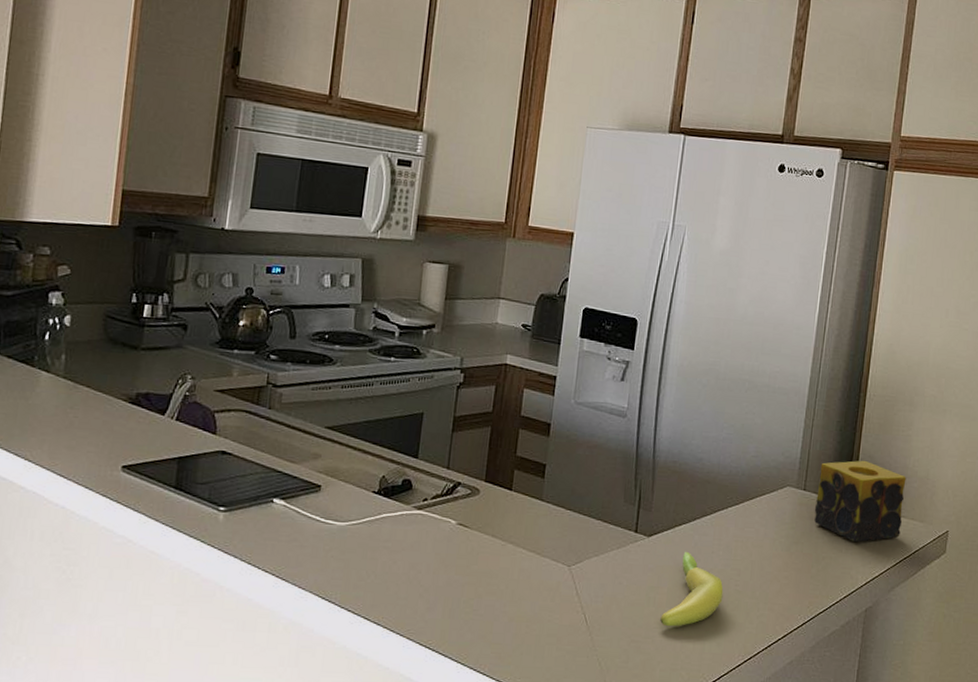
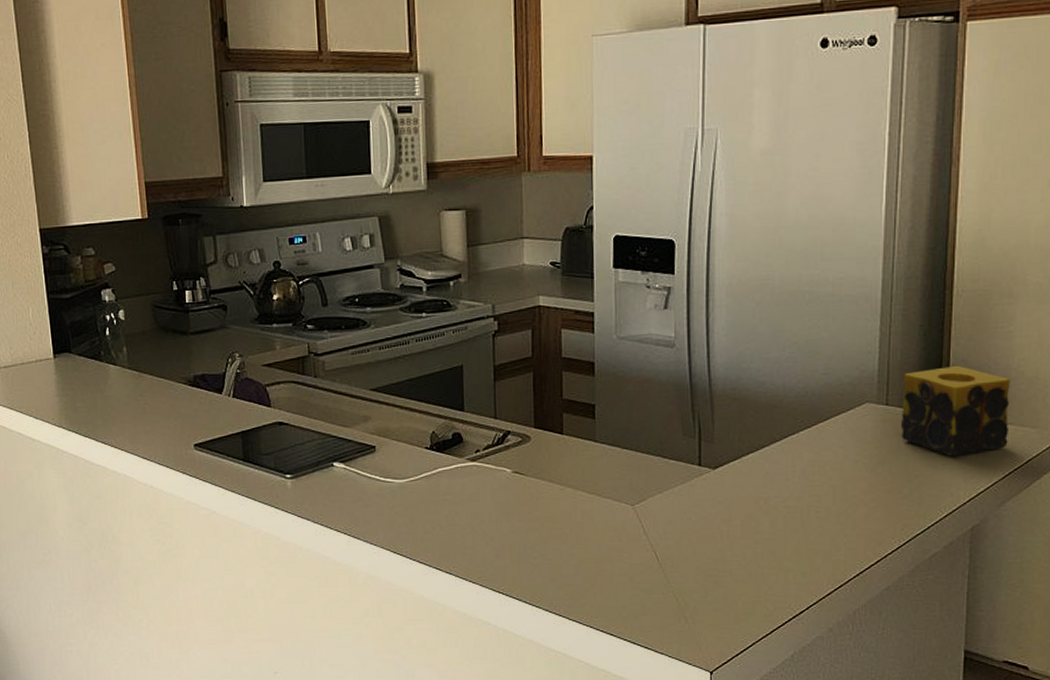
banana: present [660,551,724,627] -> none [736,480,804,559]

